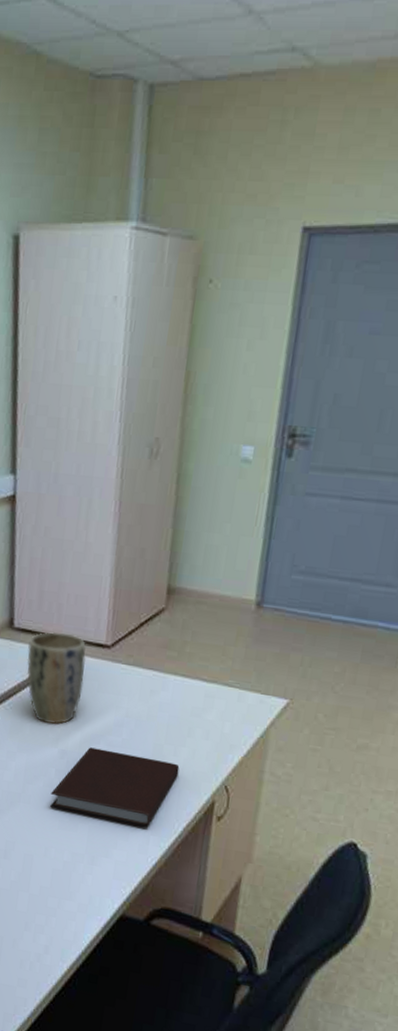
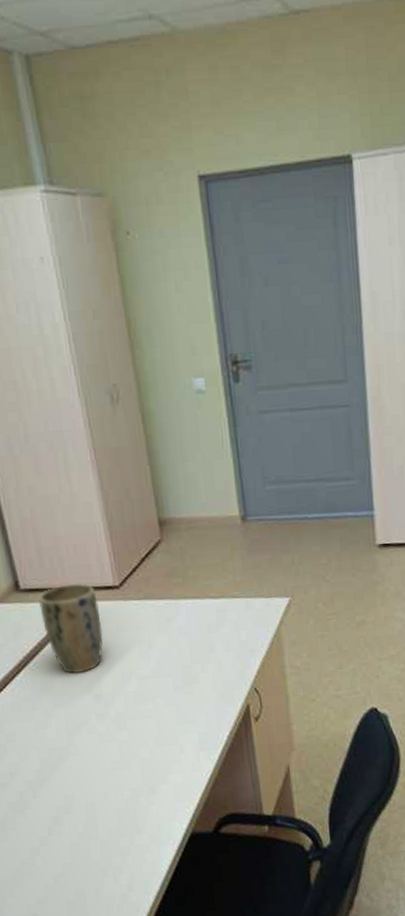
notebook: present [50,747,180,828] -> none [96,680,211,752]

